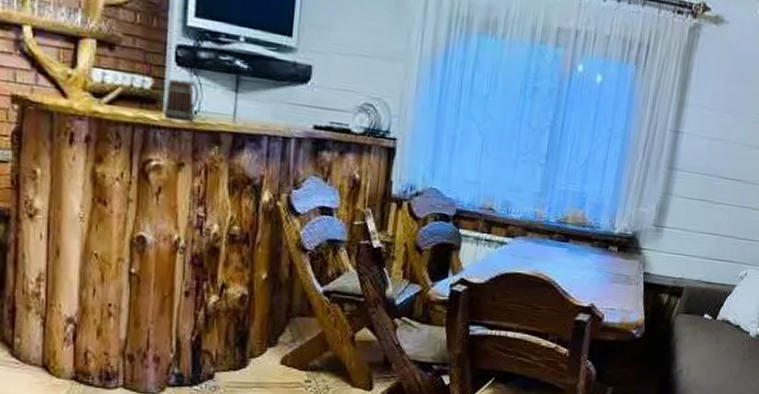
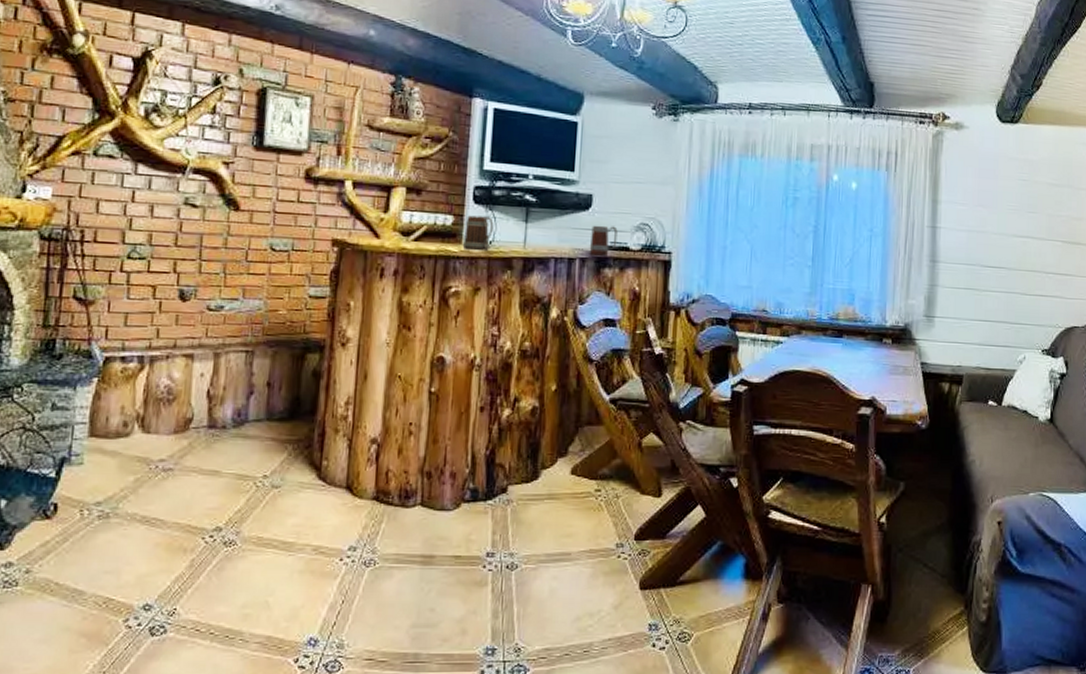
beer mug: none [306,101,339,139] -> present [589,225,618,257]

